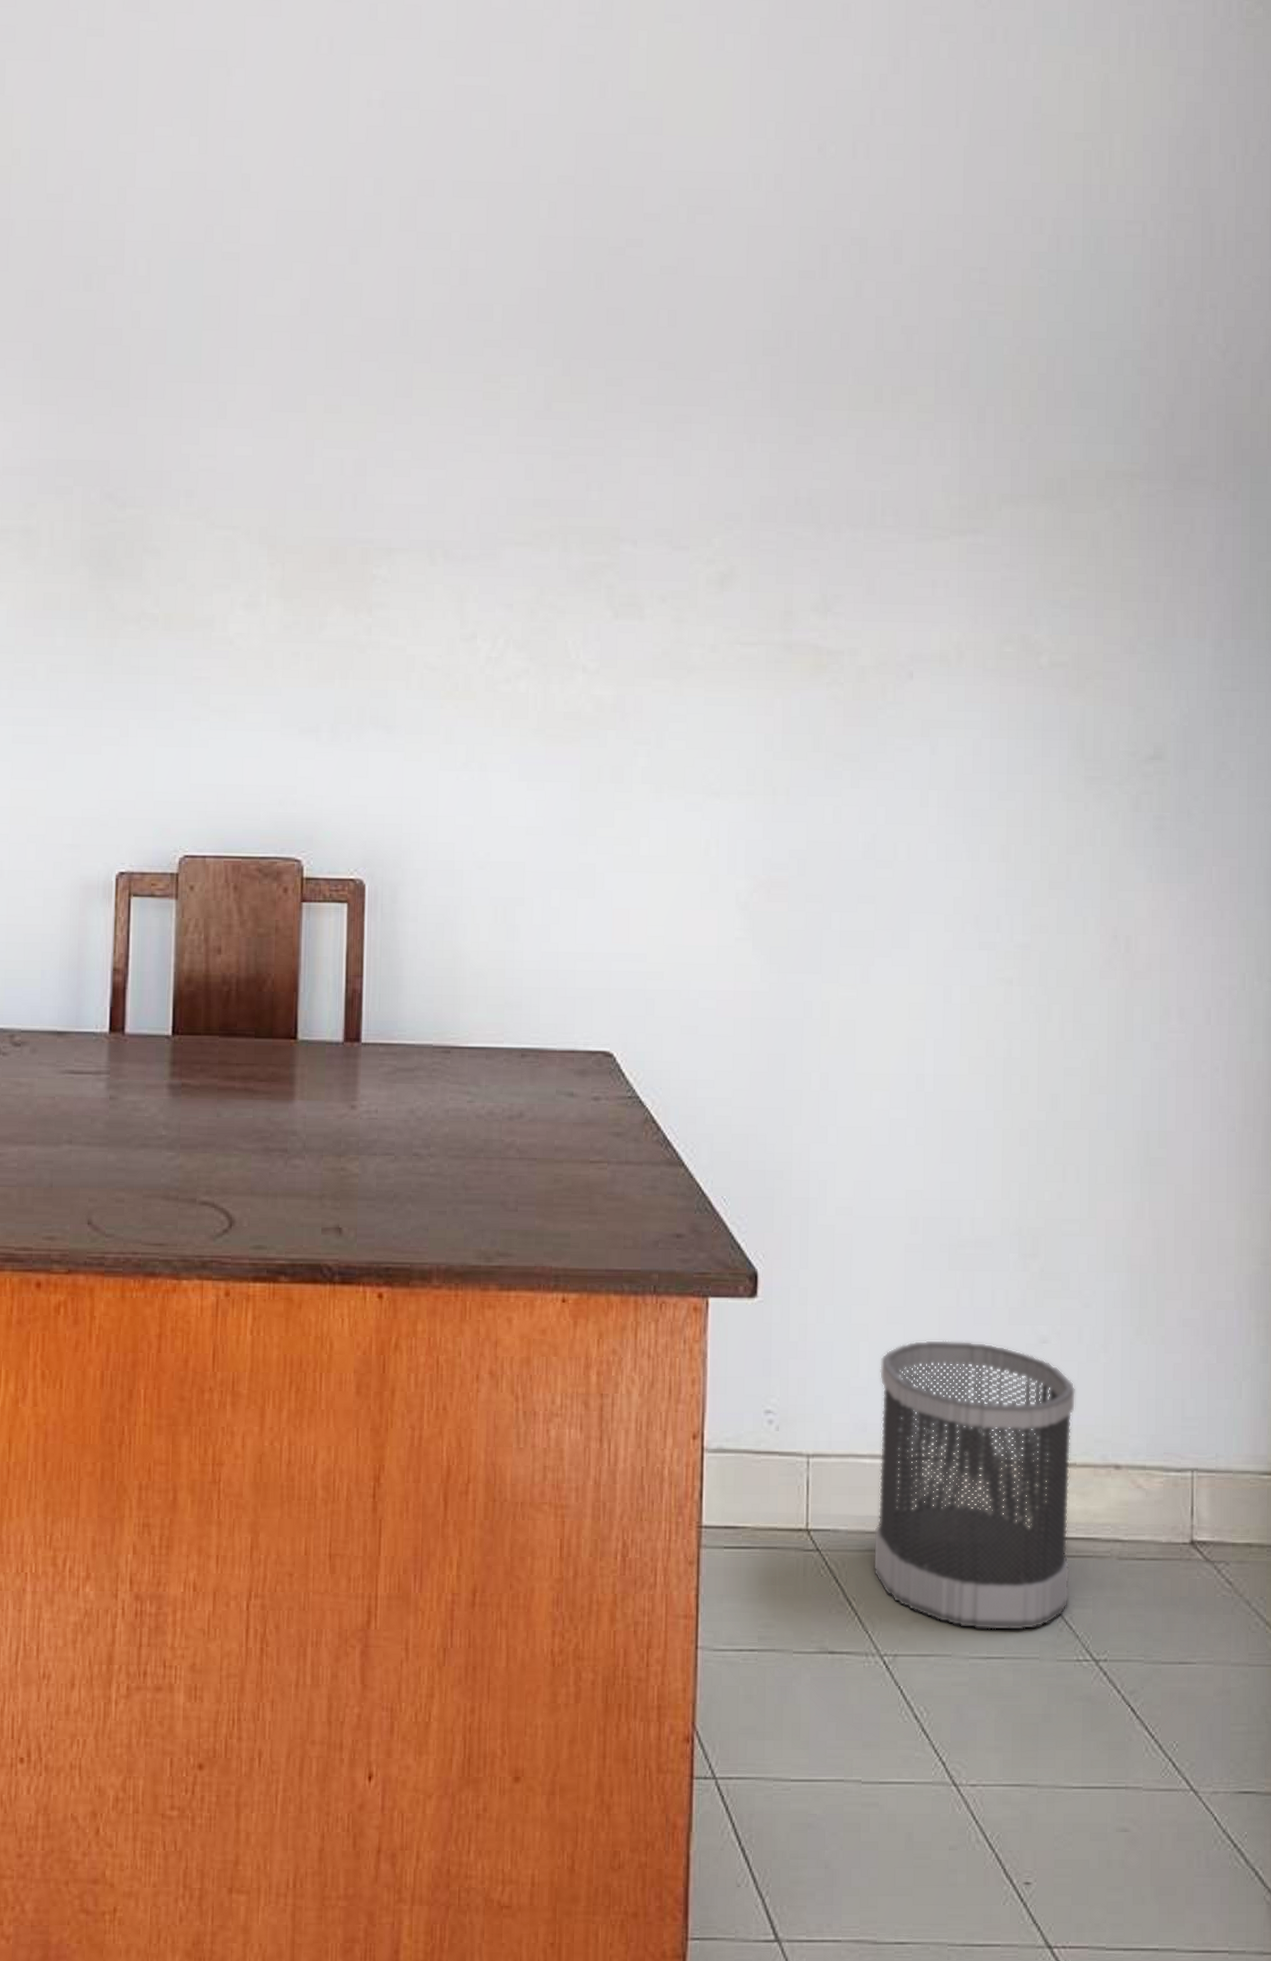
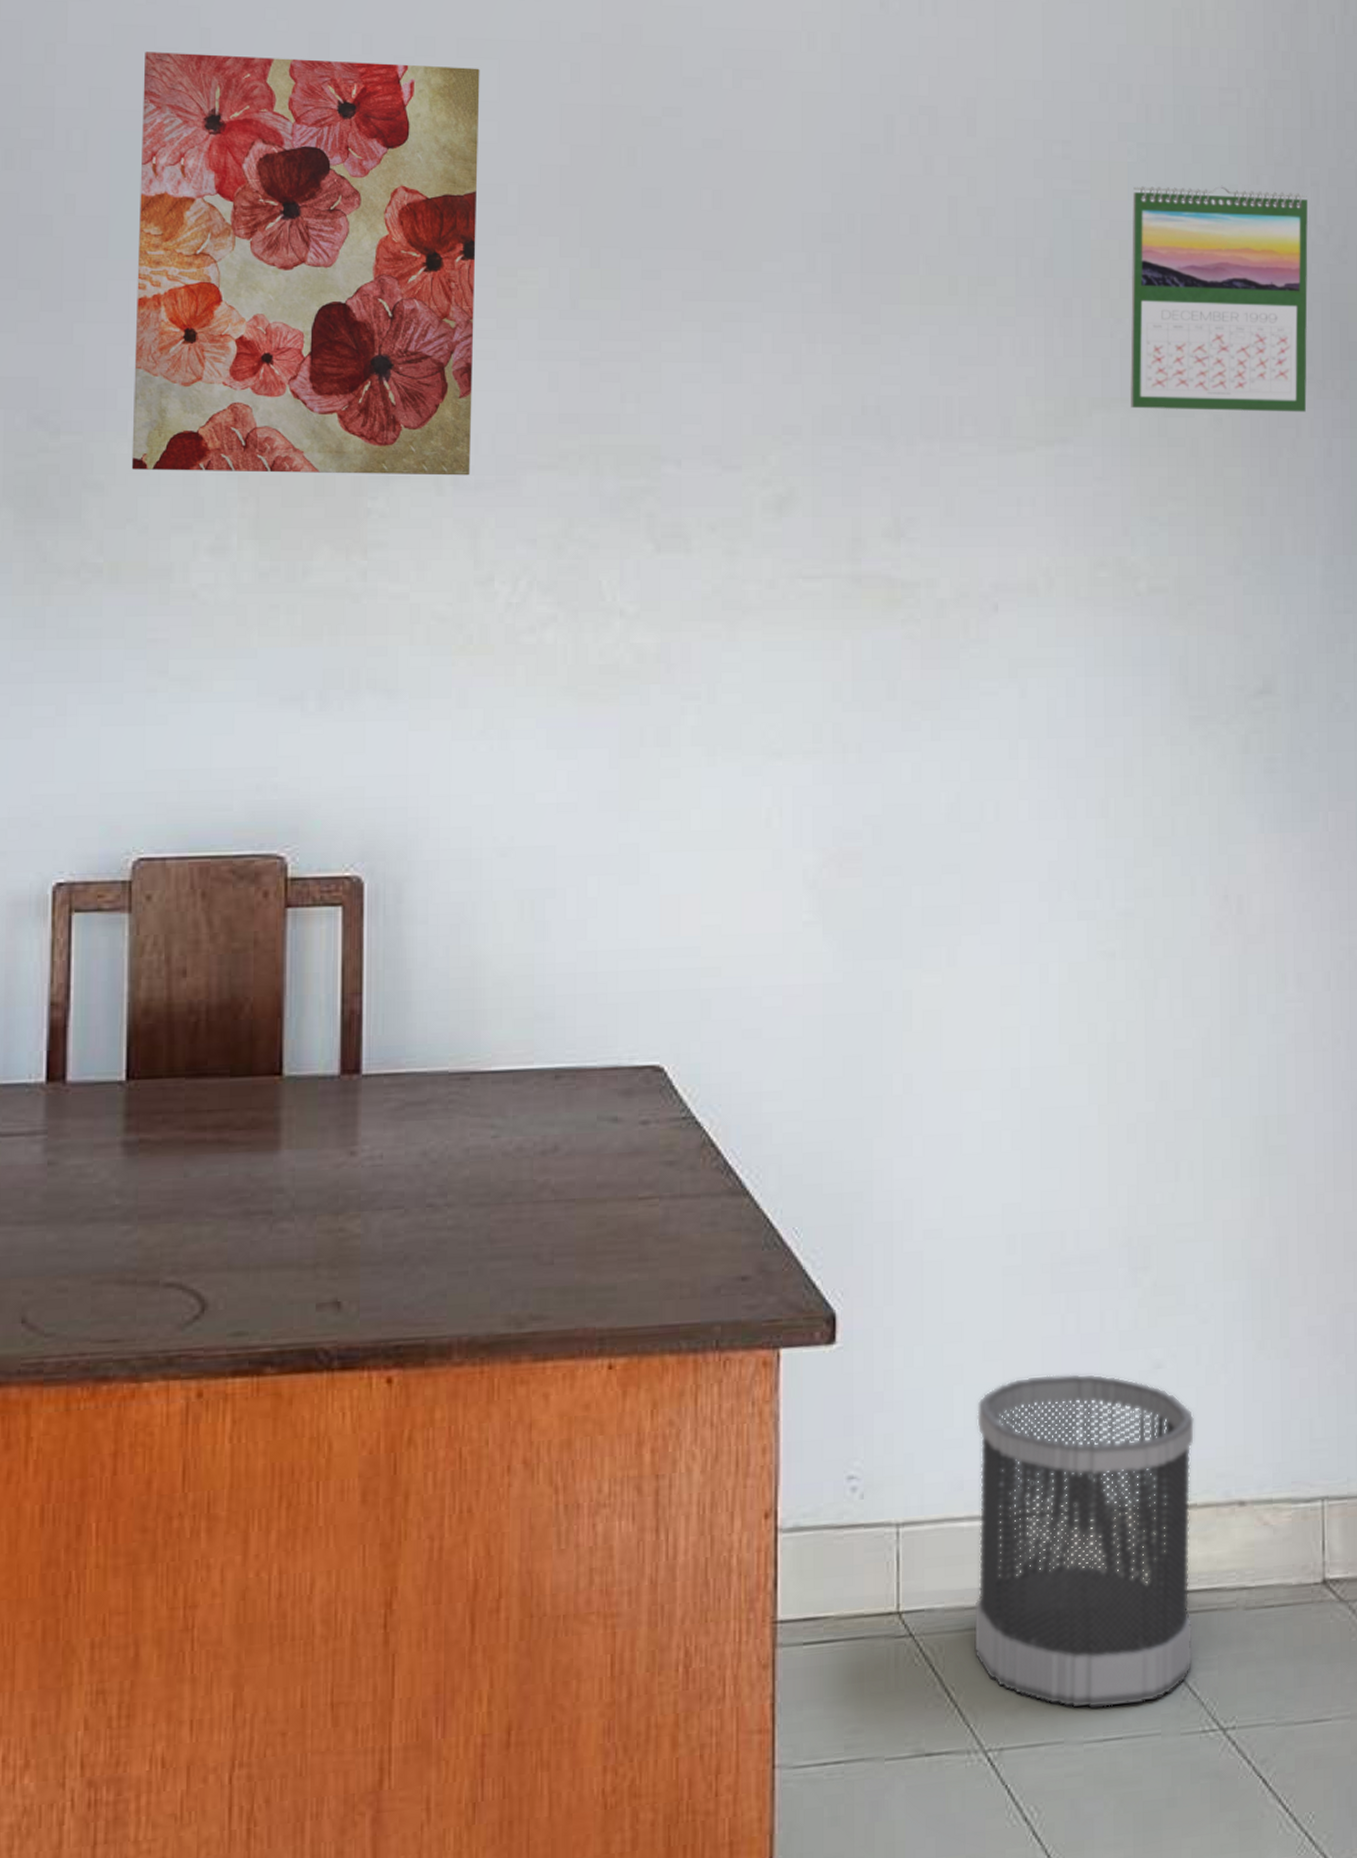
wall art: none [182,194,472,549] -> present [131,52,480,476]
calendar: none [1037,307,1206,511] -> present [1130,185,1308,412]

